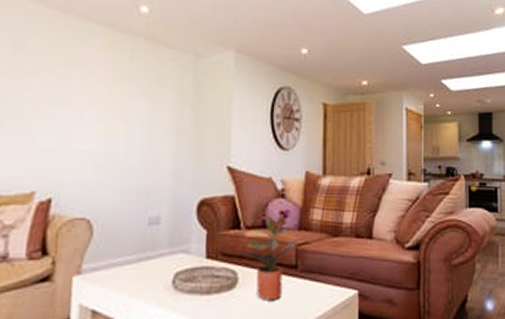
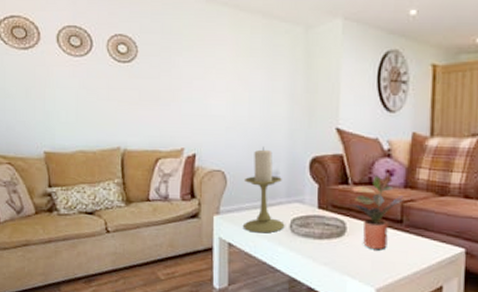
candle holder: none [113,188,166,294] -> present [244,146,285,233]

